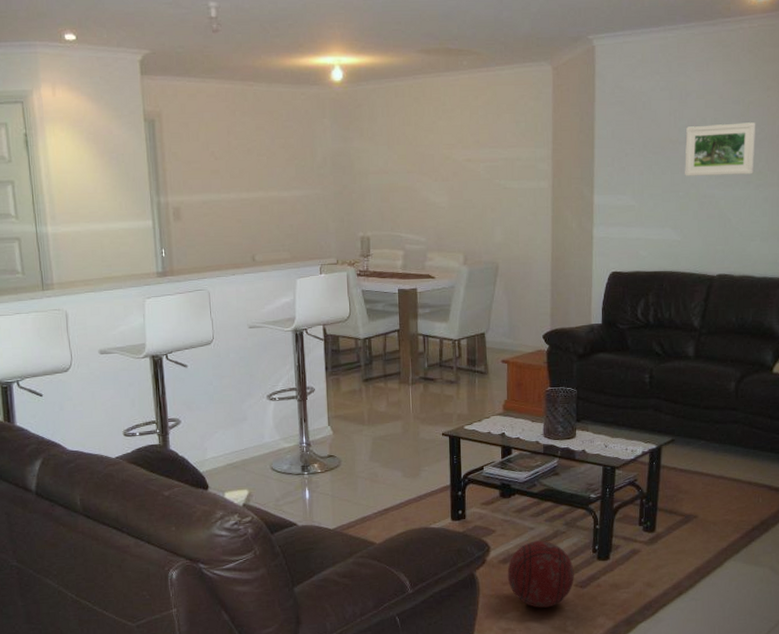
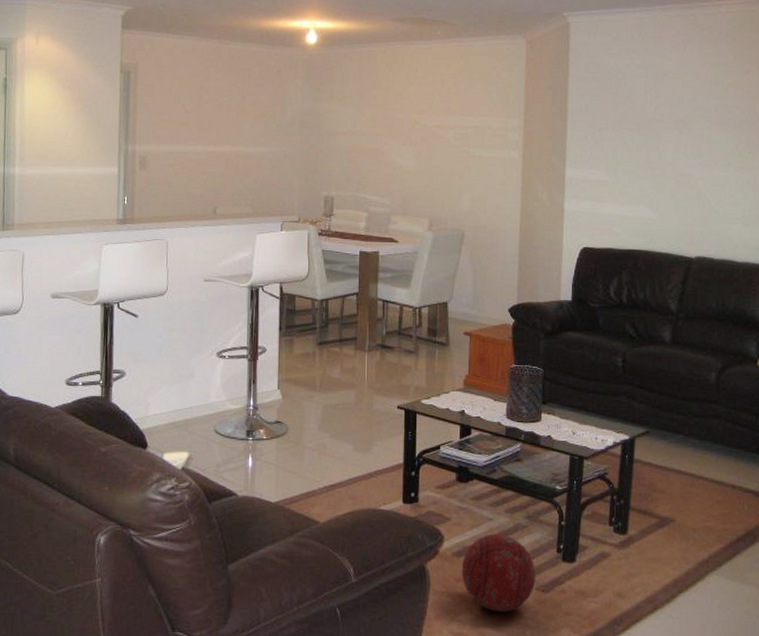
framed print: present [685,122,756,176] -> none [661,104,736,156]

